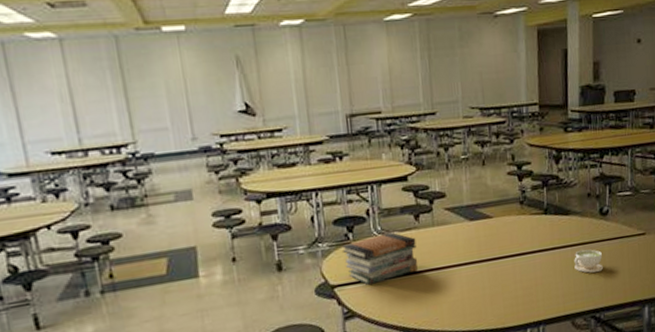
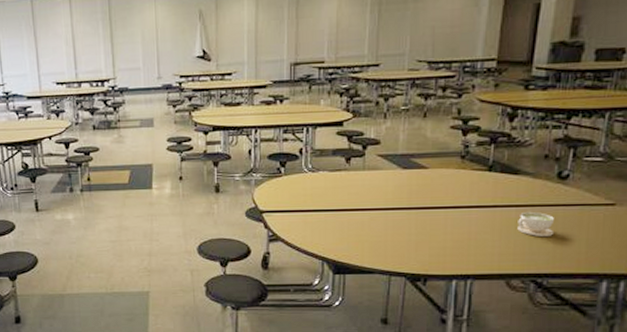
book stack: present [342,232,418,285] -> none [274,171,345,214]

